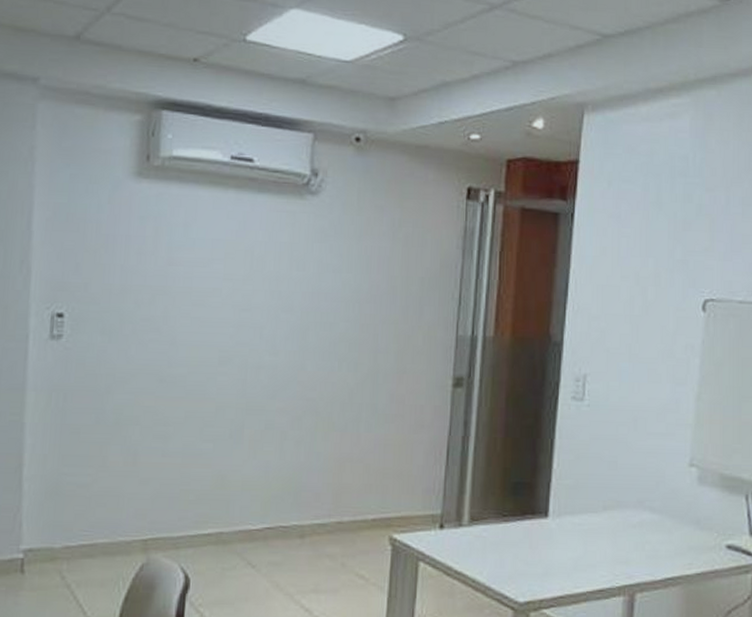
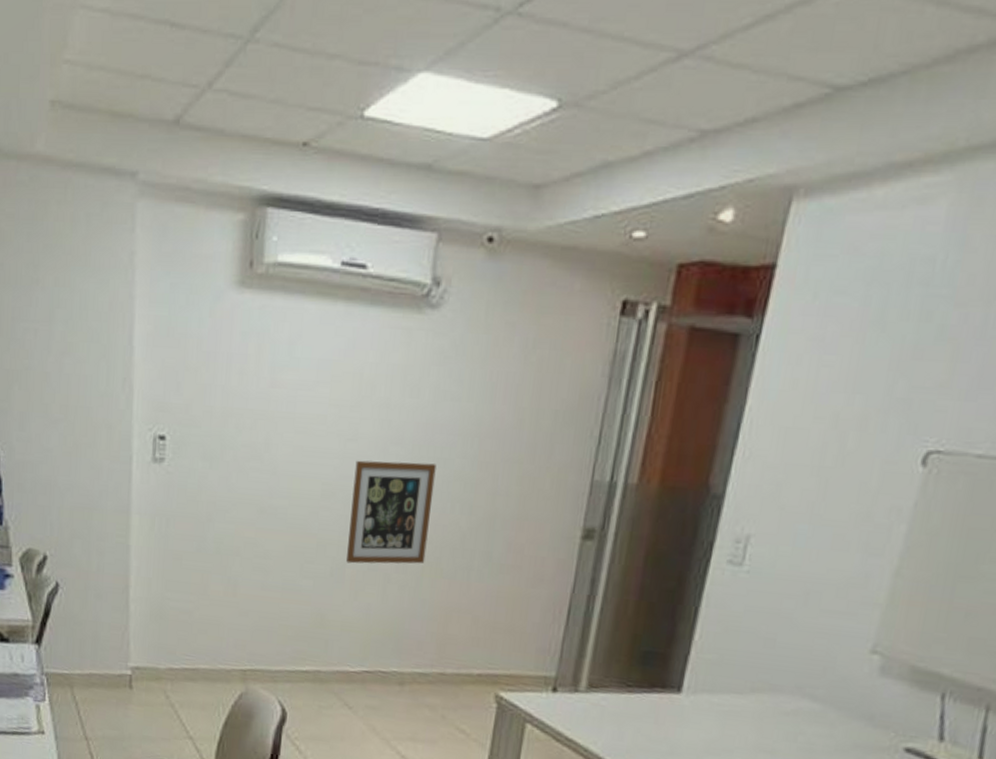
wall art: none [245,327,323,424] -> present [346,460,437,564]

